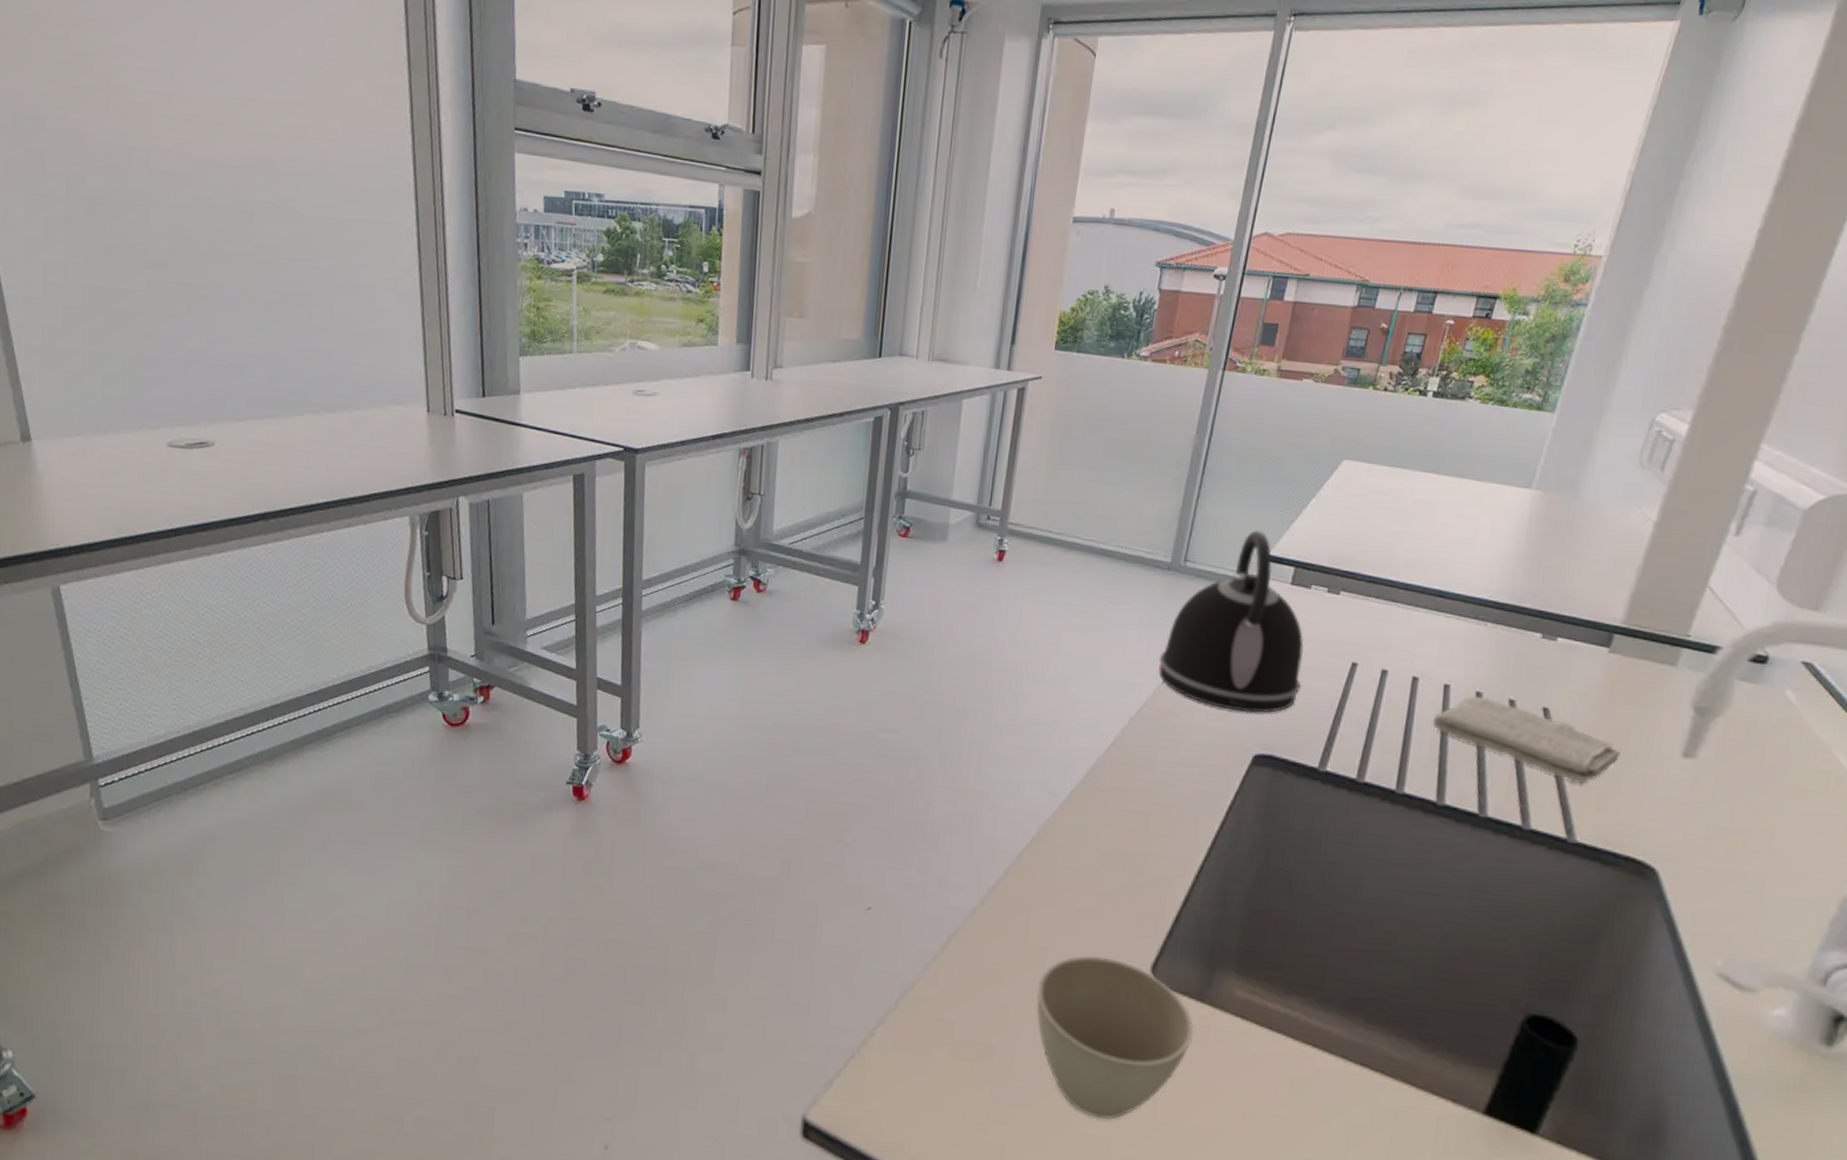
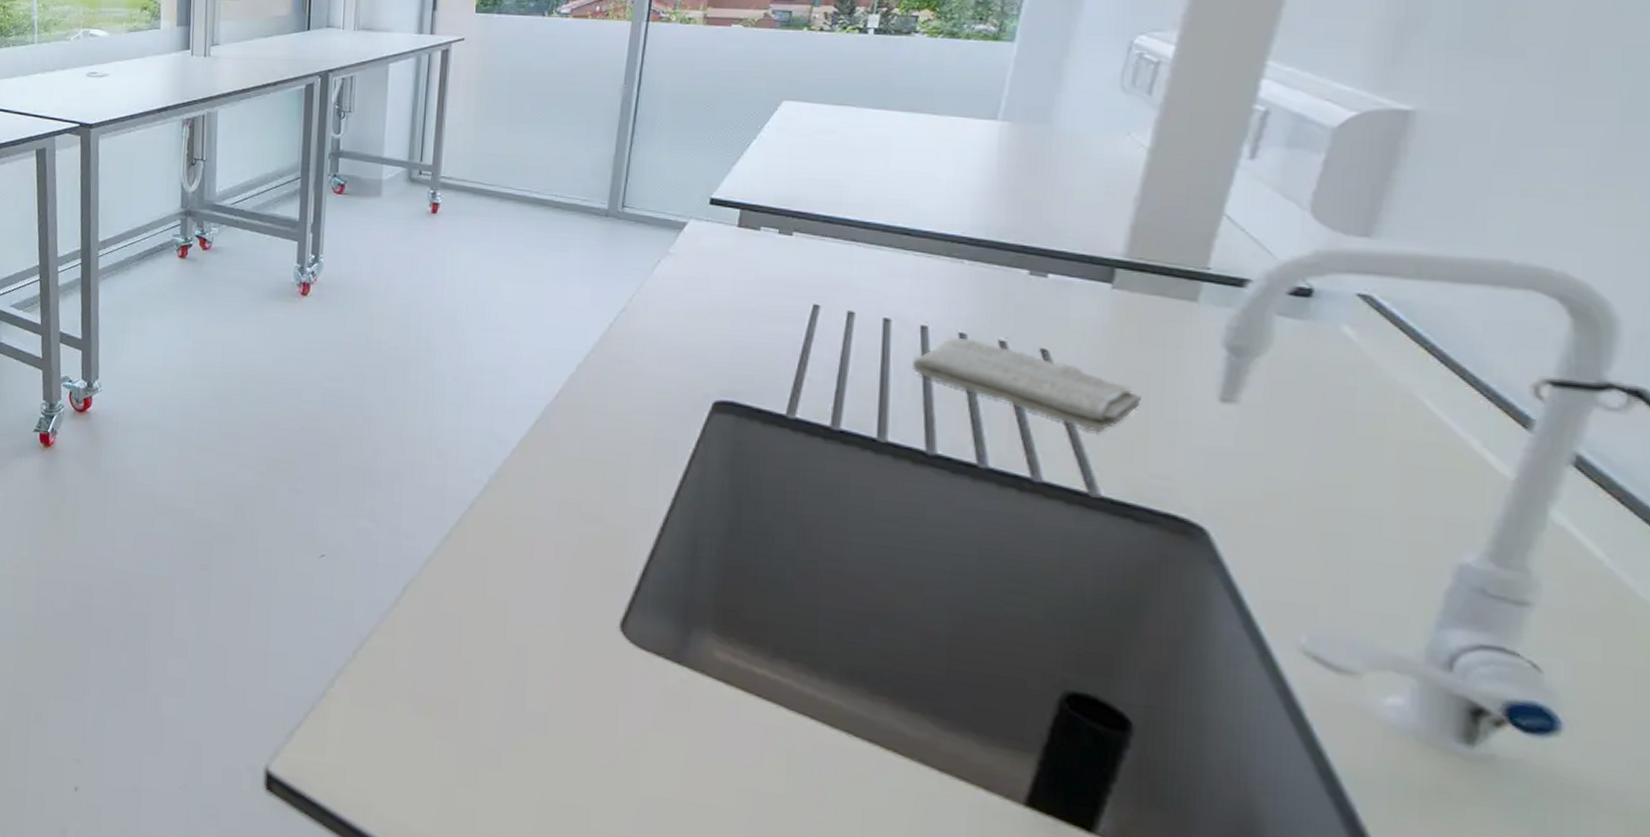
cup: present [1036,955,1194,1120] -> none [498,610,673,789]
kettle: present [1158,530,1304,714] -> none [603,174,759,359]

